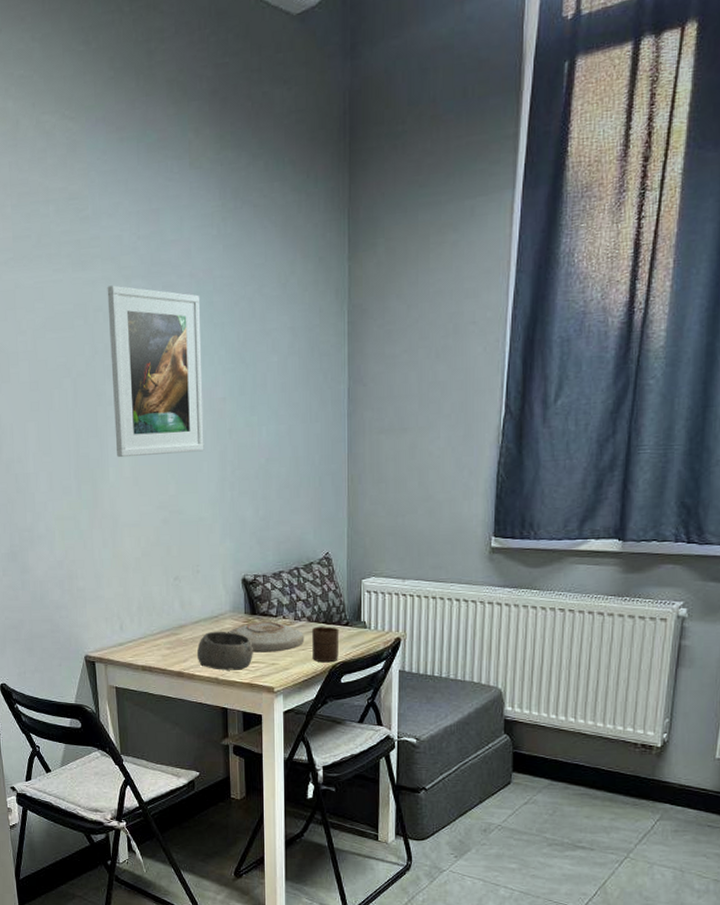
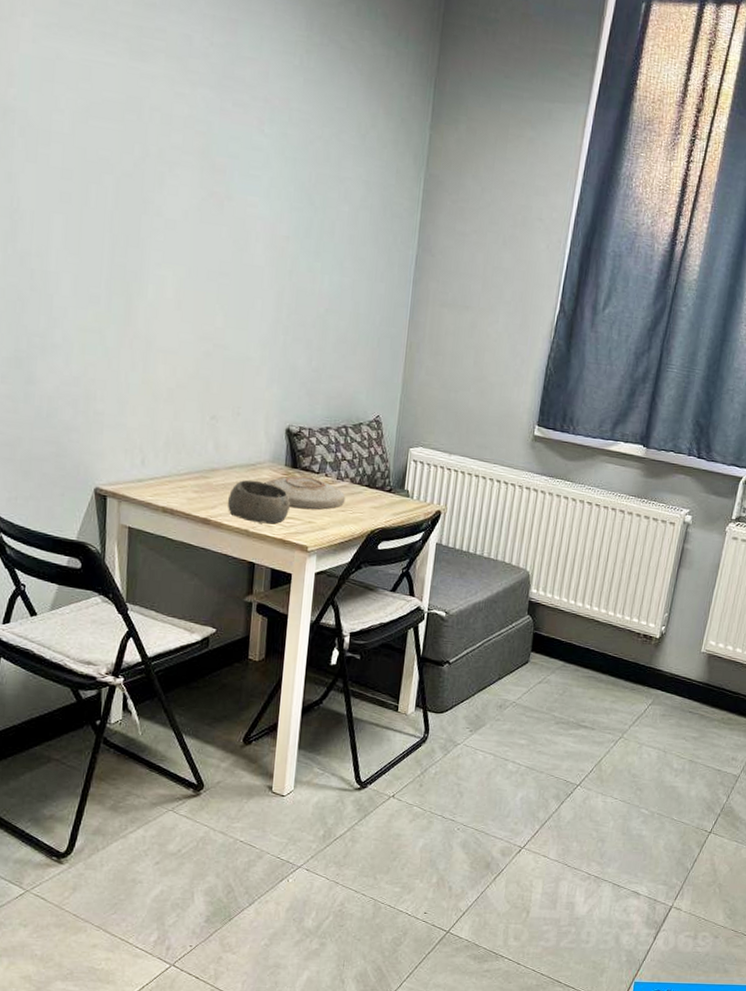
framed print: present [107,285,204,458] -> none [159,86,274,288]
cup: present [312,626,339,663] -> none [351,489,382,528]

